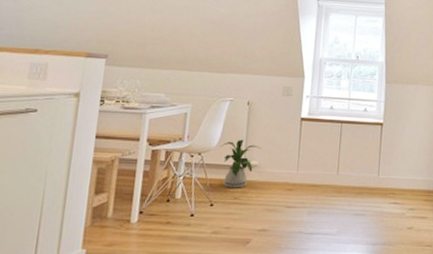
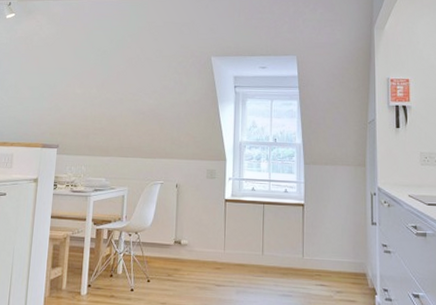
house plant: present [219,139,262,188] -> none [153,219,190,266]

